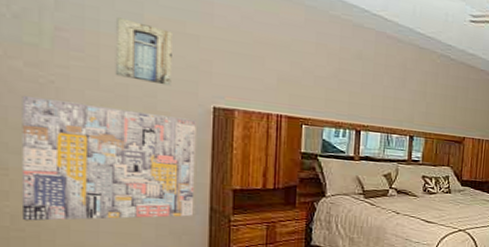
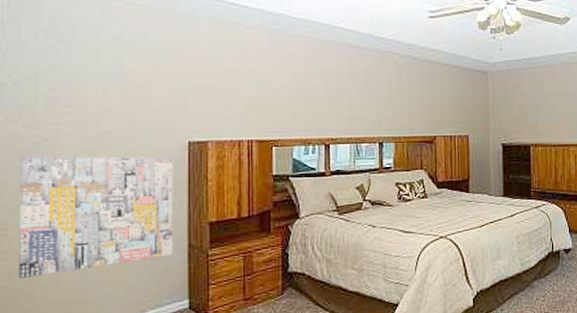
wall art: present [115,17,172,86] -> none [99,70,150,128]

